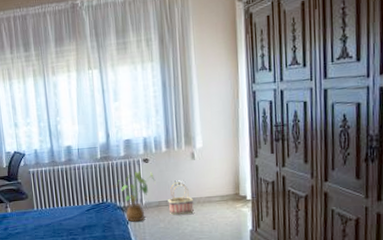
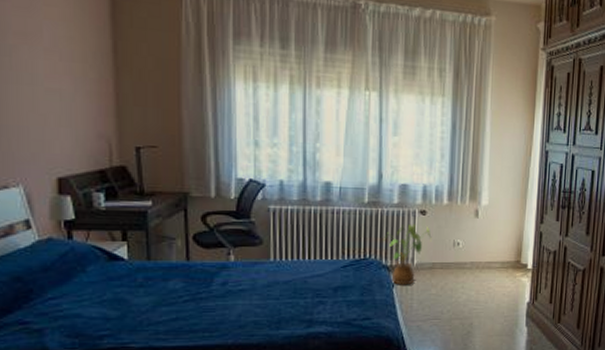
basket: present [168,182,194,215] -> none [443,242,471,280]

